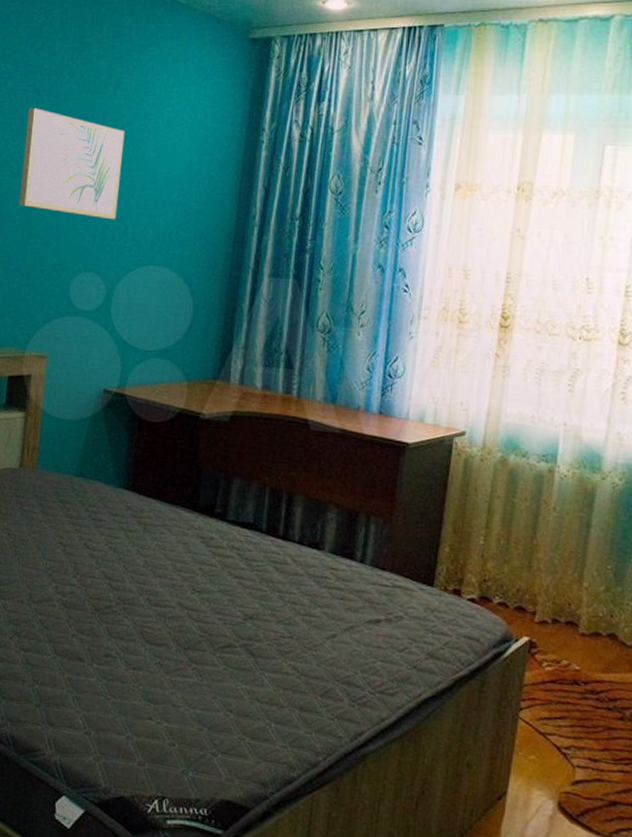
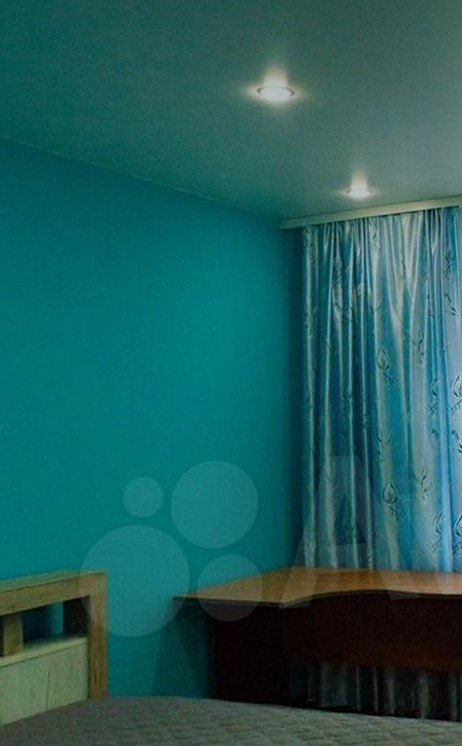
wall art: present [19,108,125,220] -> none [56,314,166,420]

